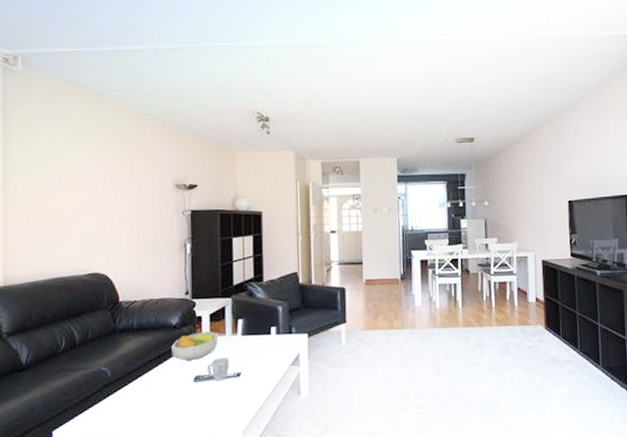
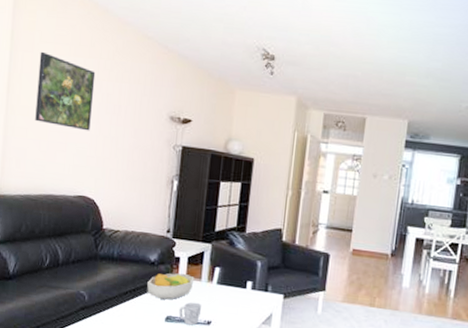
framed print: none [35,140,96,210] -> present [35,51,96,131]

